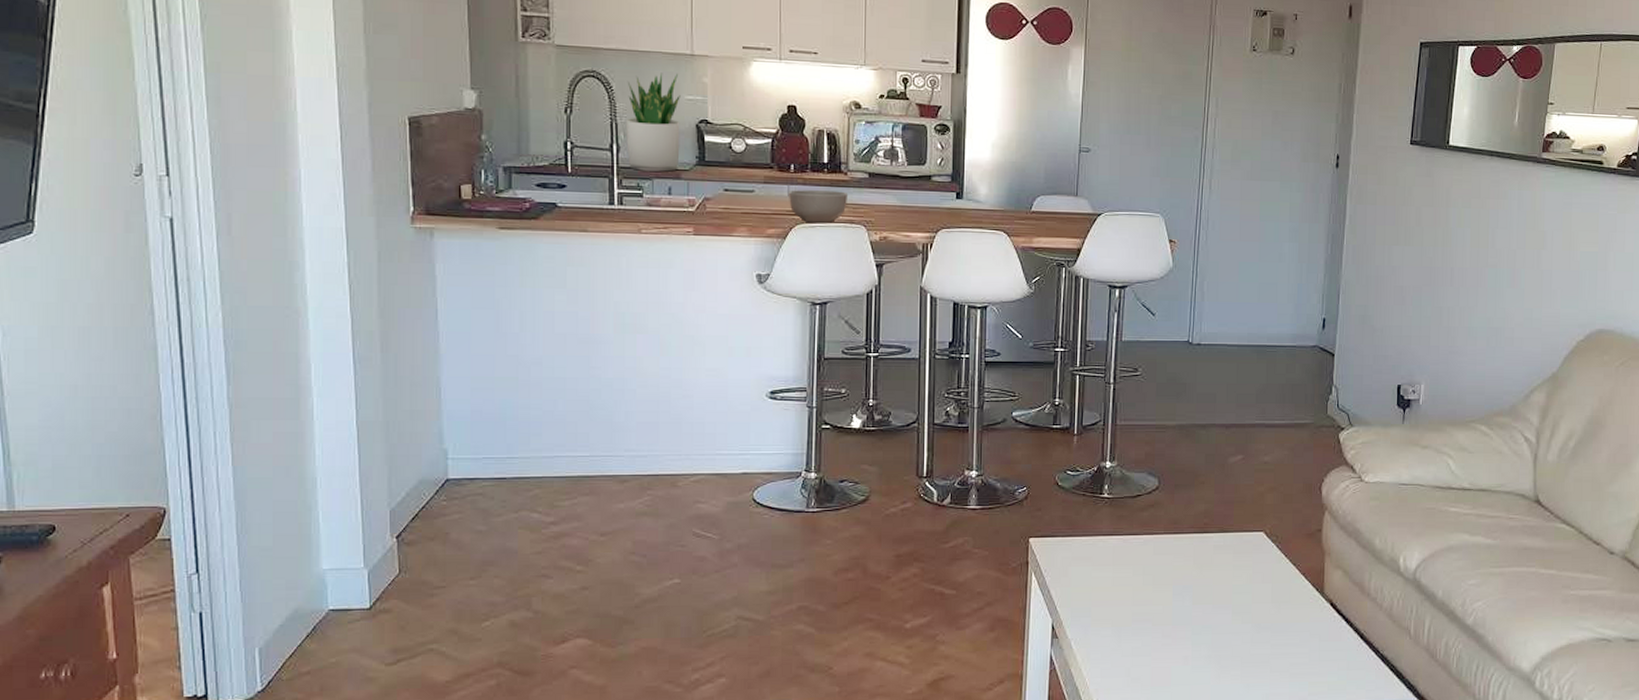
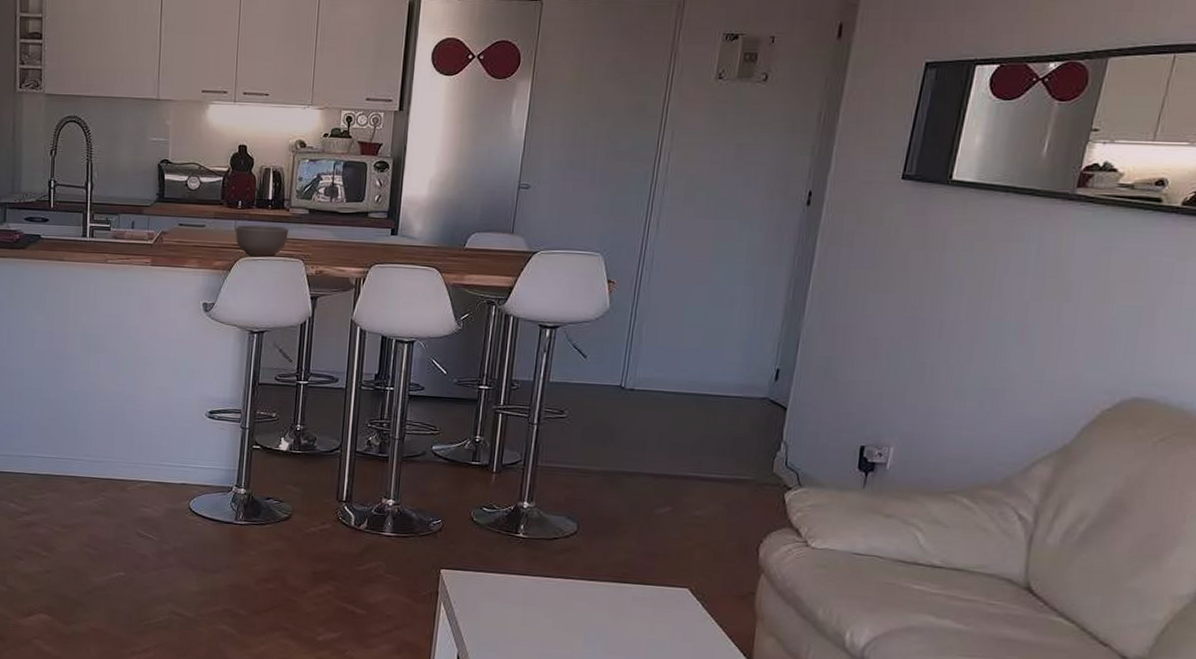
planter: present [626,72,680,173] -> none [99,116,146,209]

